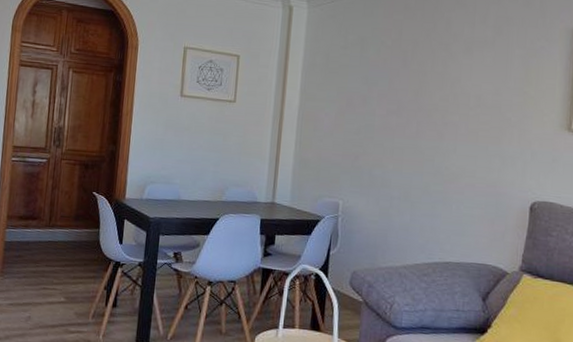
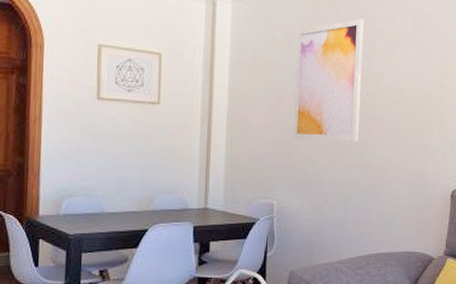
wall art: none [361,23,440,146] -> present [292,18,364,141]

